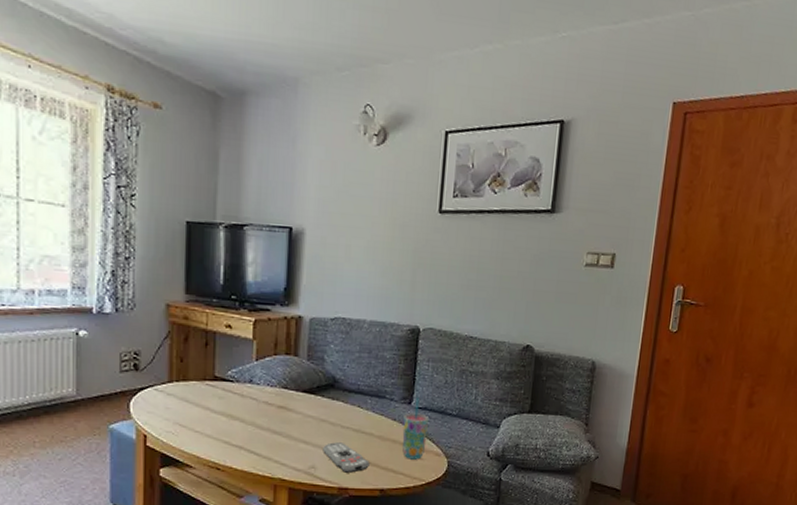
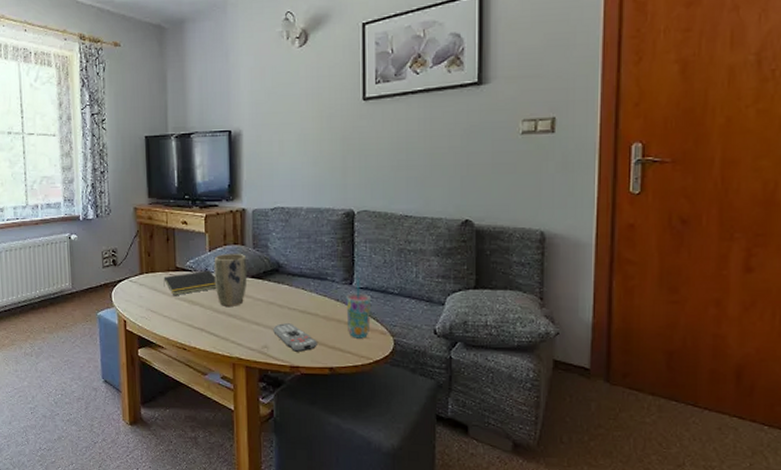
notepad: none [197,381,262,408] -> present [163,270,217,295]
plant pot: none [259,363,299,423] -> present [214,253,247,306]

